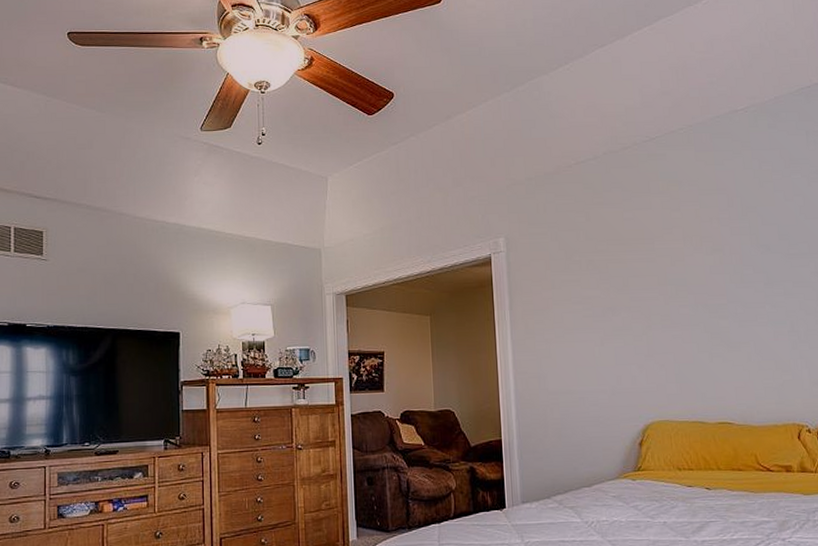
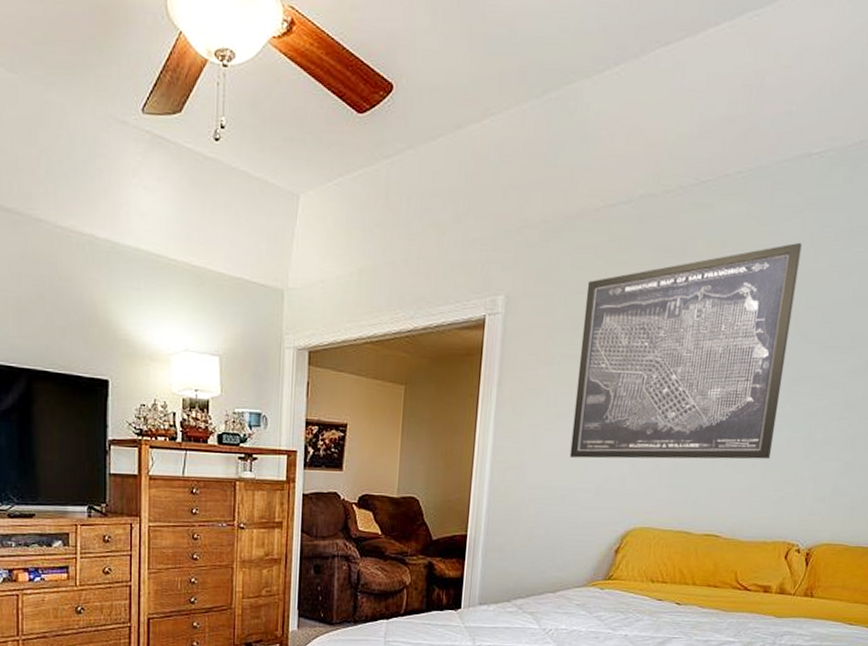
wall art: none [572,175,763,364] -> present [569,242,802,460]

